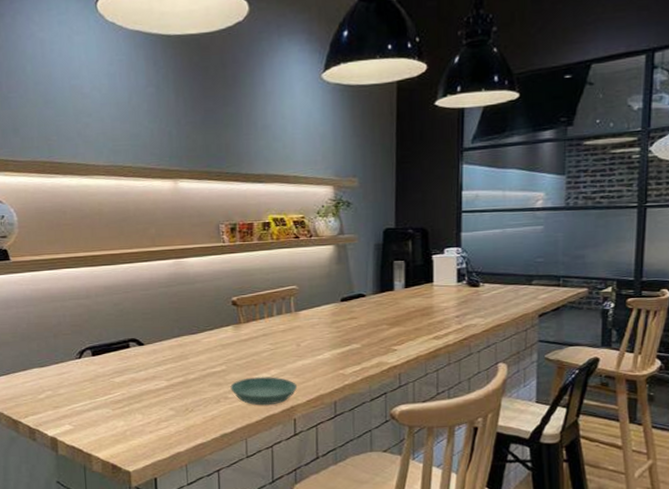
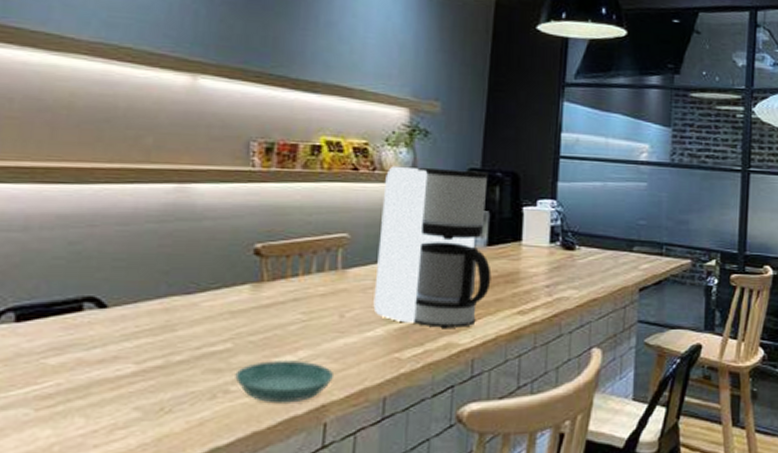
coffee maker: none [320,230,410,352] -> present [373,166,492,329]

